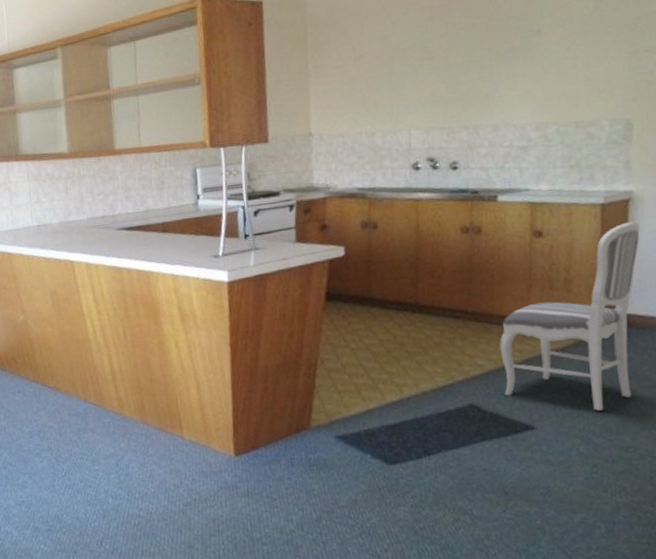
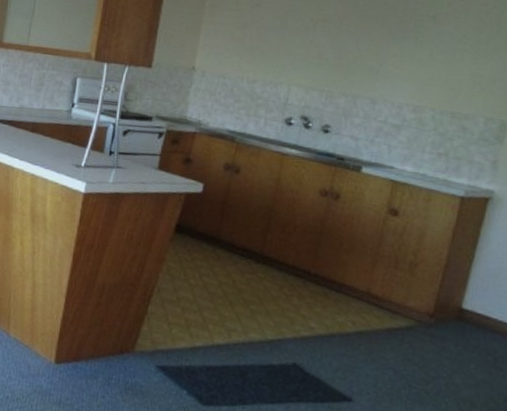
dining chair: present [499,222,640,411] -> none [329,220,494,398]

